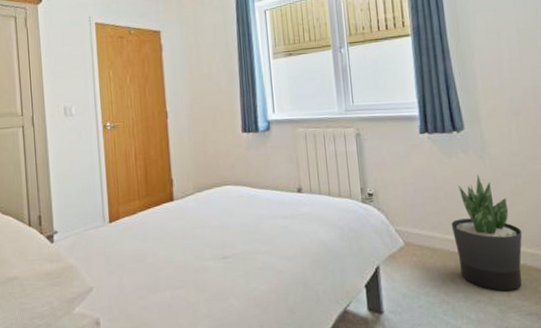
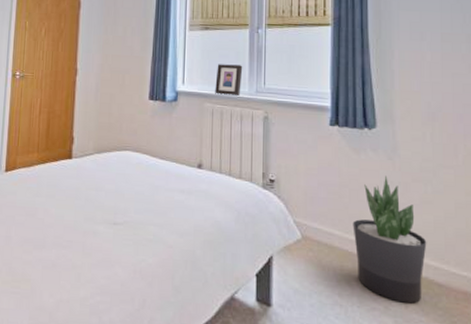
picture frame: none [305,86,331,118] -> present [215,64,243,97]

